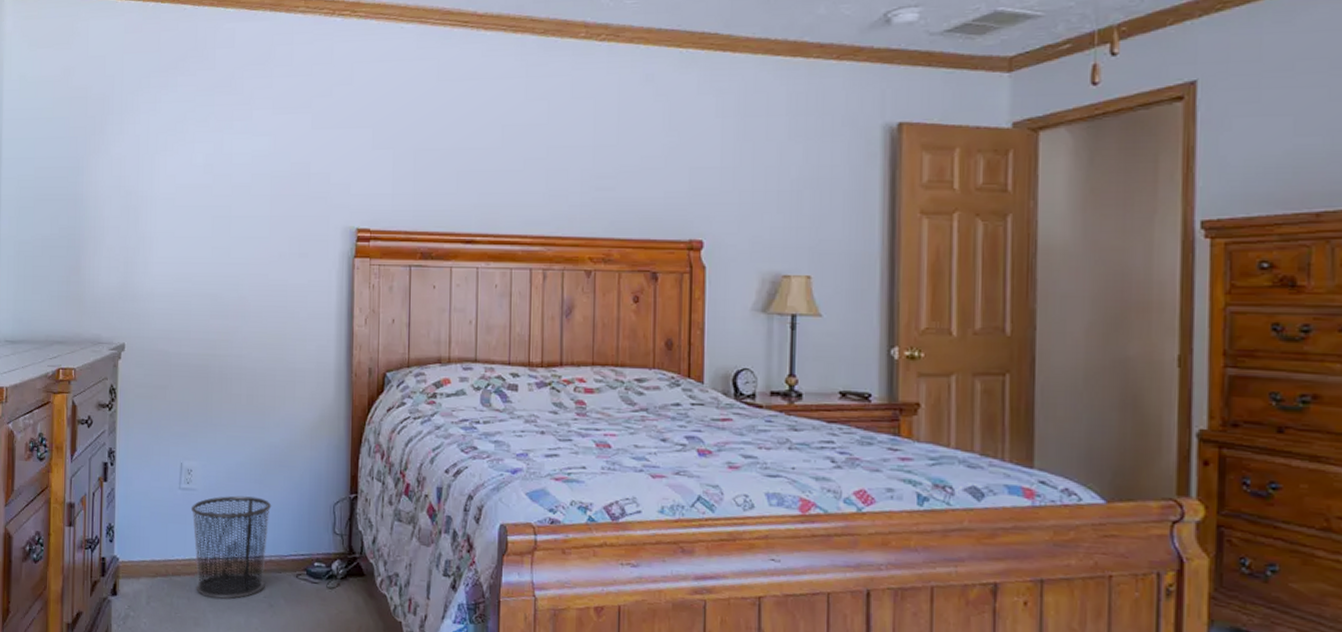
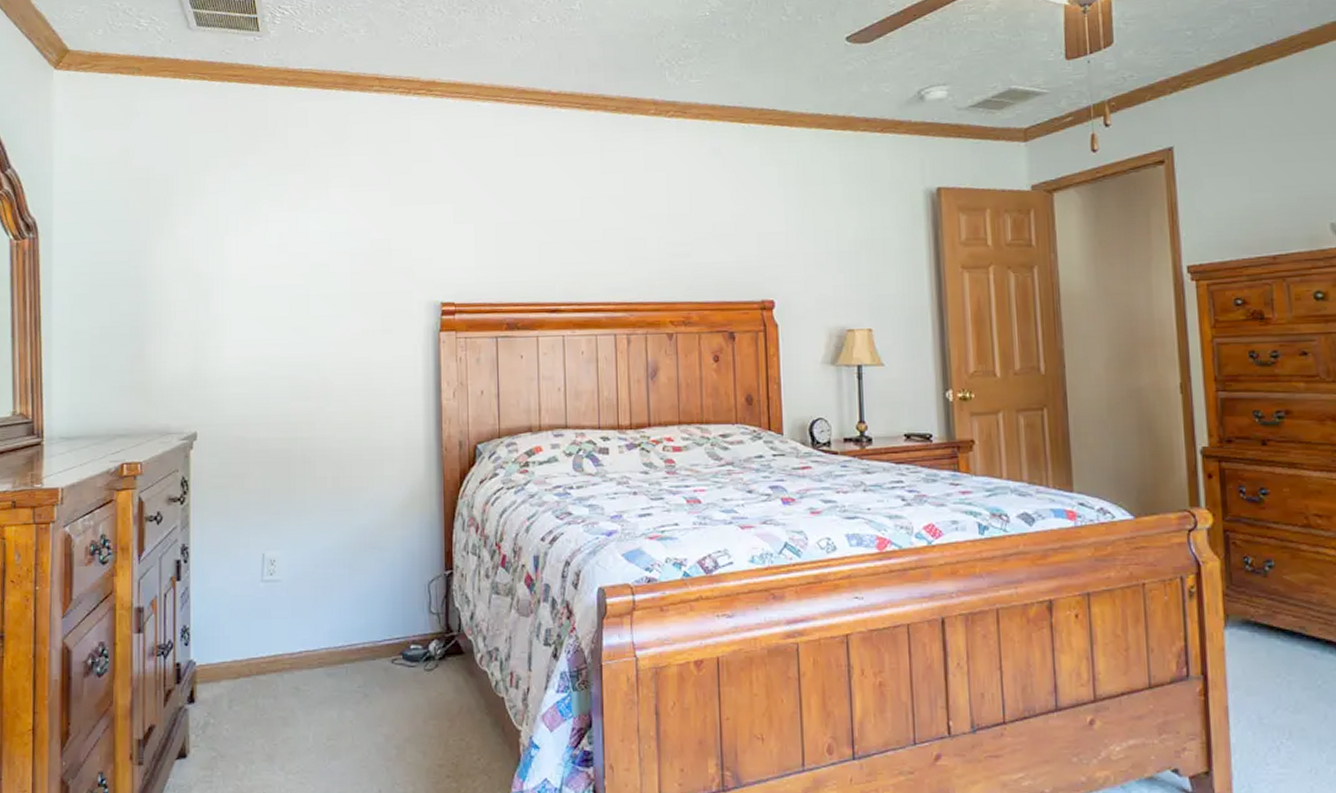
waste bin: present [190,495,272,599] -> none [275,583,363,694]

